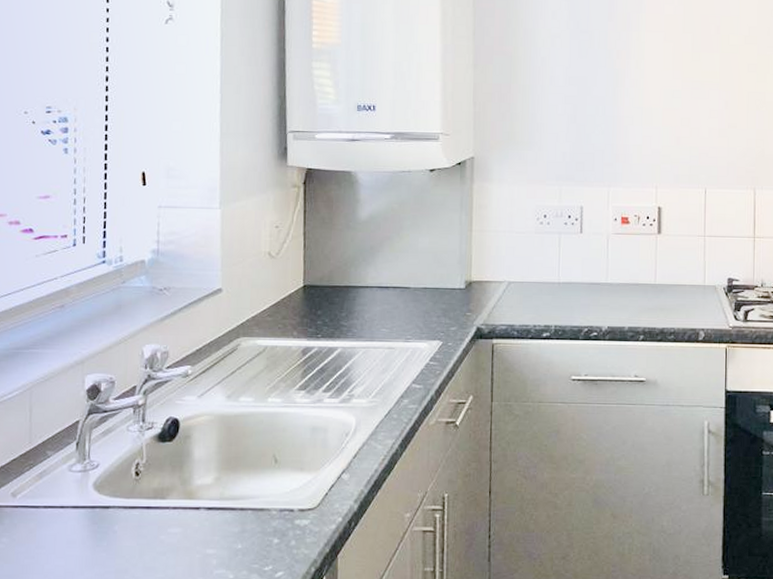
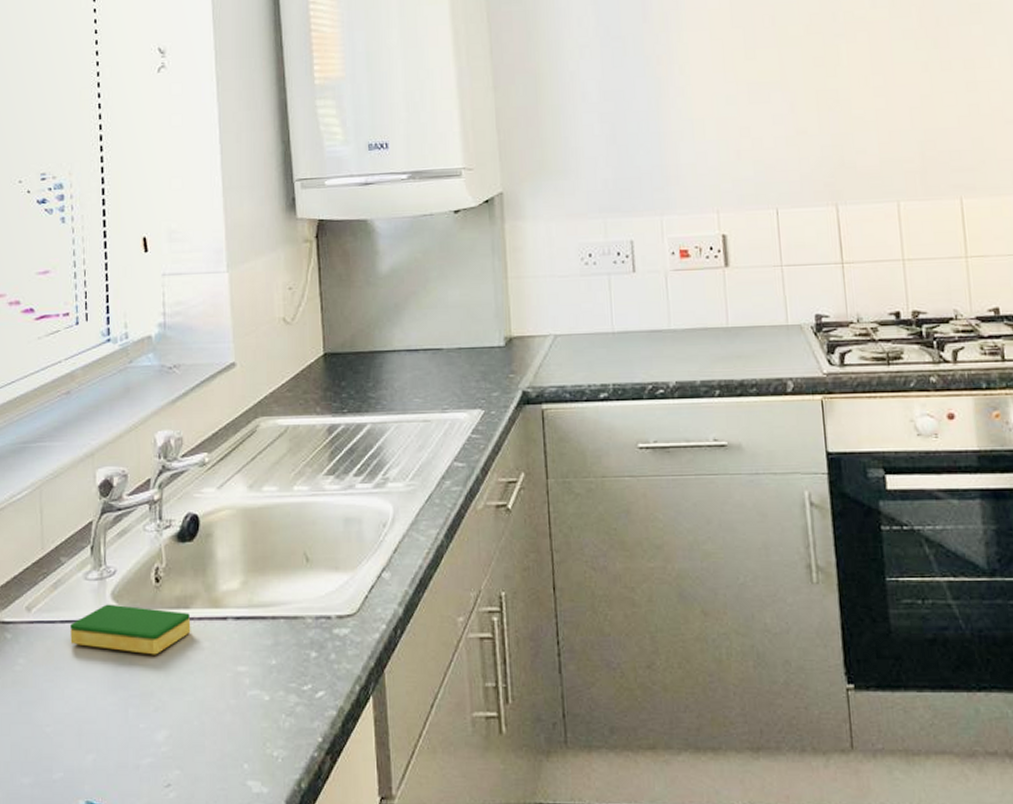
dish sponge: none [52,493,166,538] -> present [70,604,191,655]

